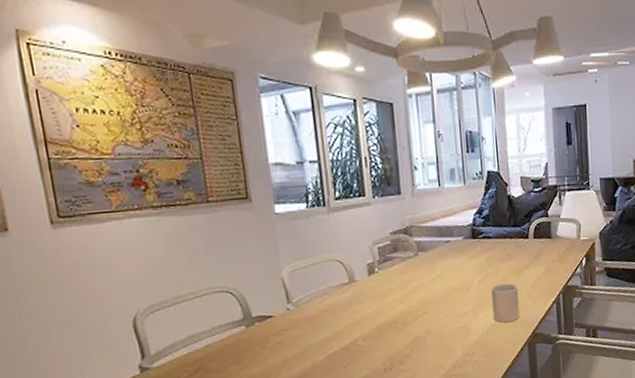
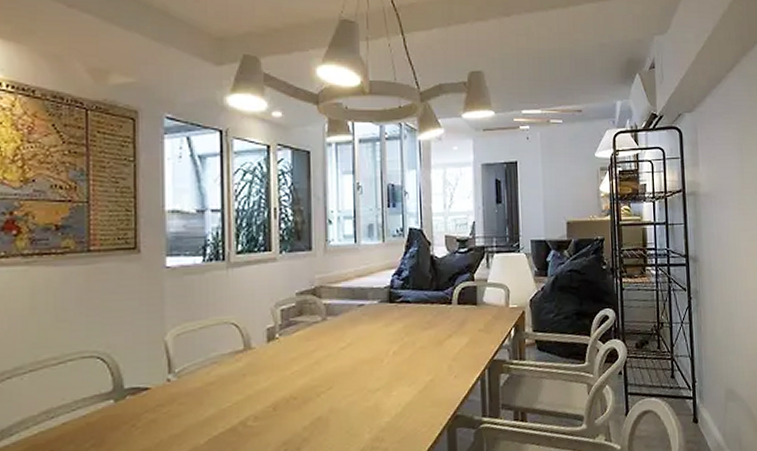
mug: present [491,283,520,323] -> none [407,355,439,403]

